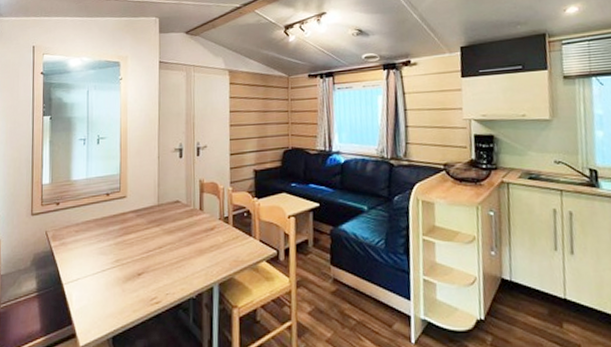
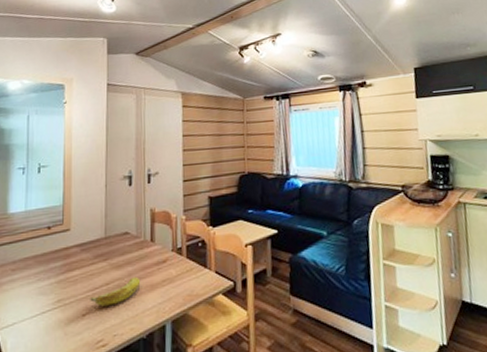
banana: none [145,242,191,268] -> present [90,276,141,307]

